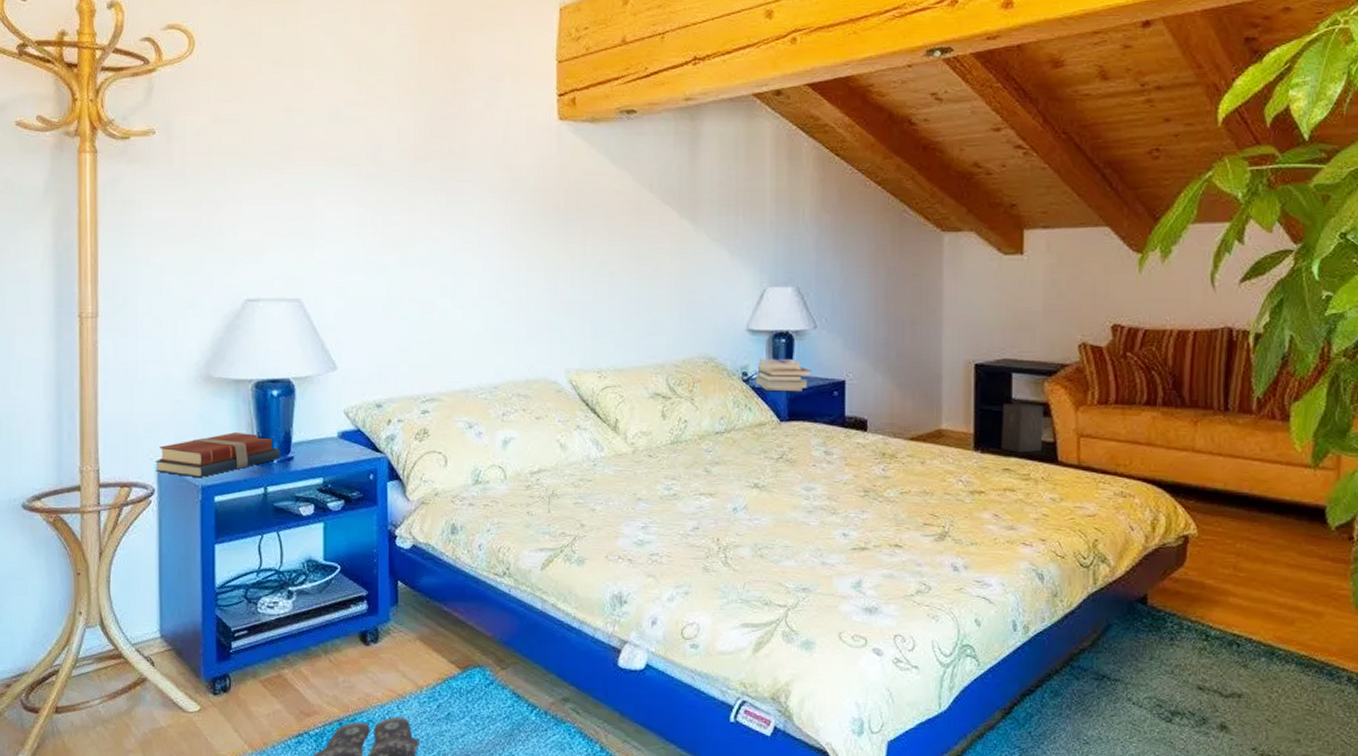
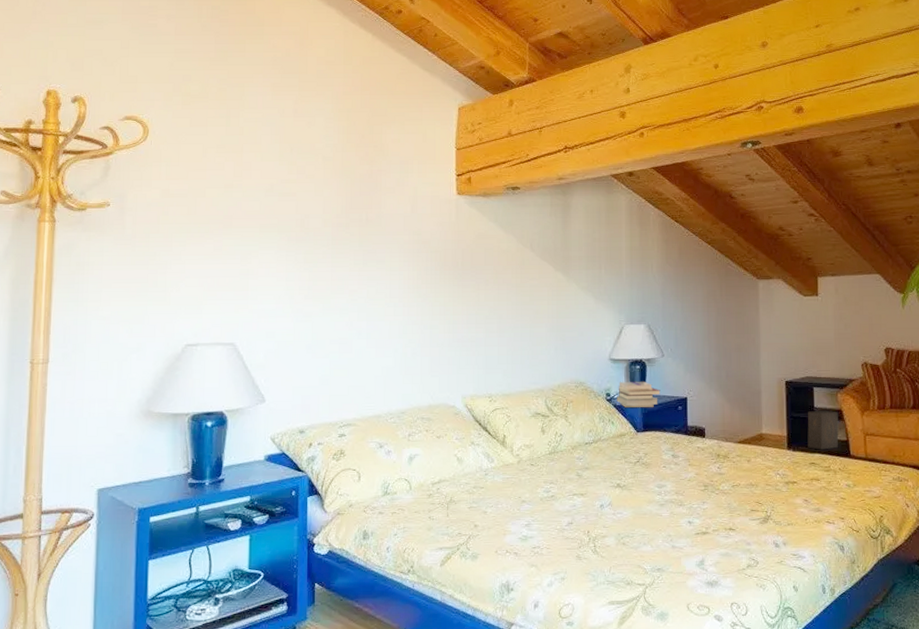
books: present [155,432,281,478] -> none [95,460,213,502]

